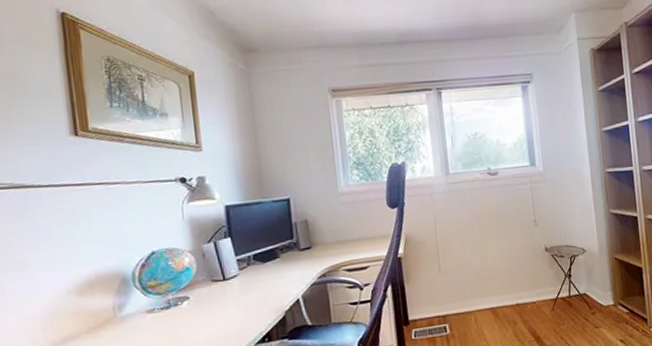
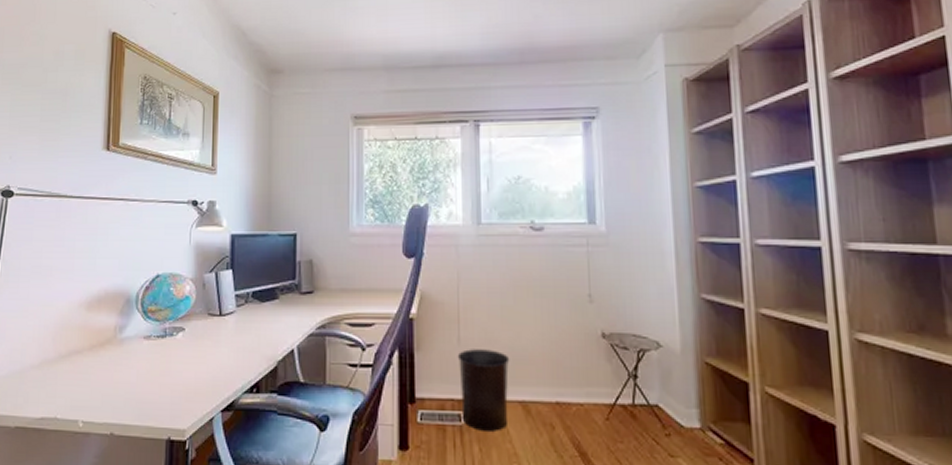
waste bin: none [439,272,482,336] -> present [457,349,510,431]

